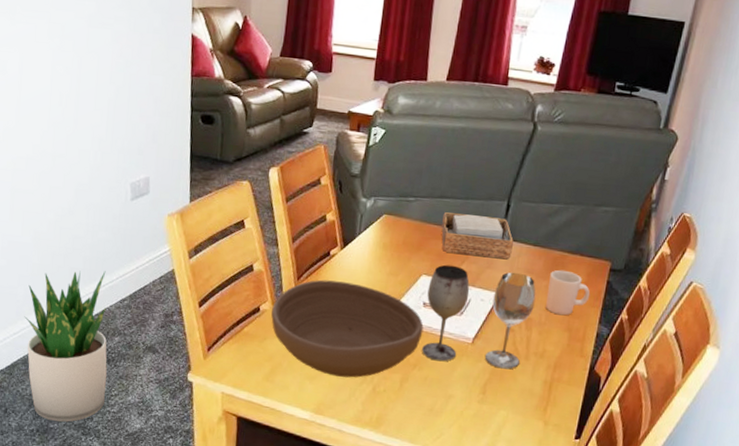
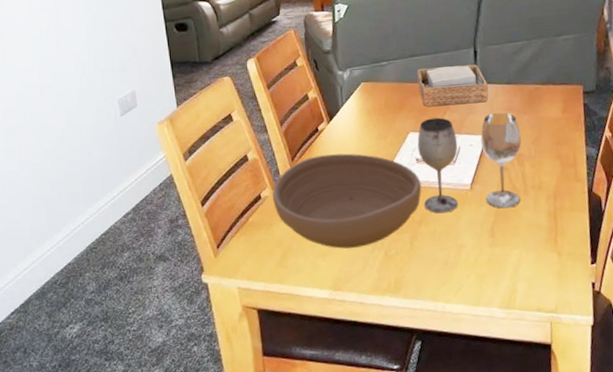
planter: present [24,271,107,423] -> none [32,189,123,353]
mug: present [545,269,591,316] -> none [529,101,571,145]

